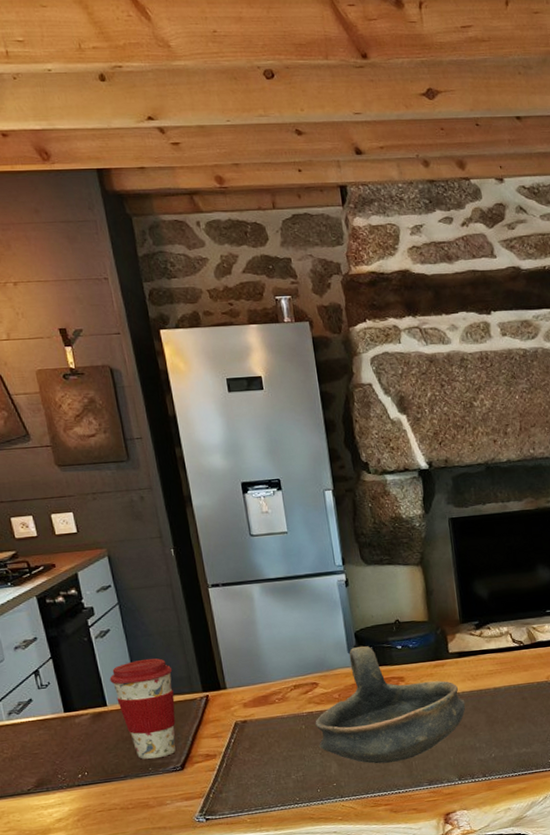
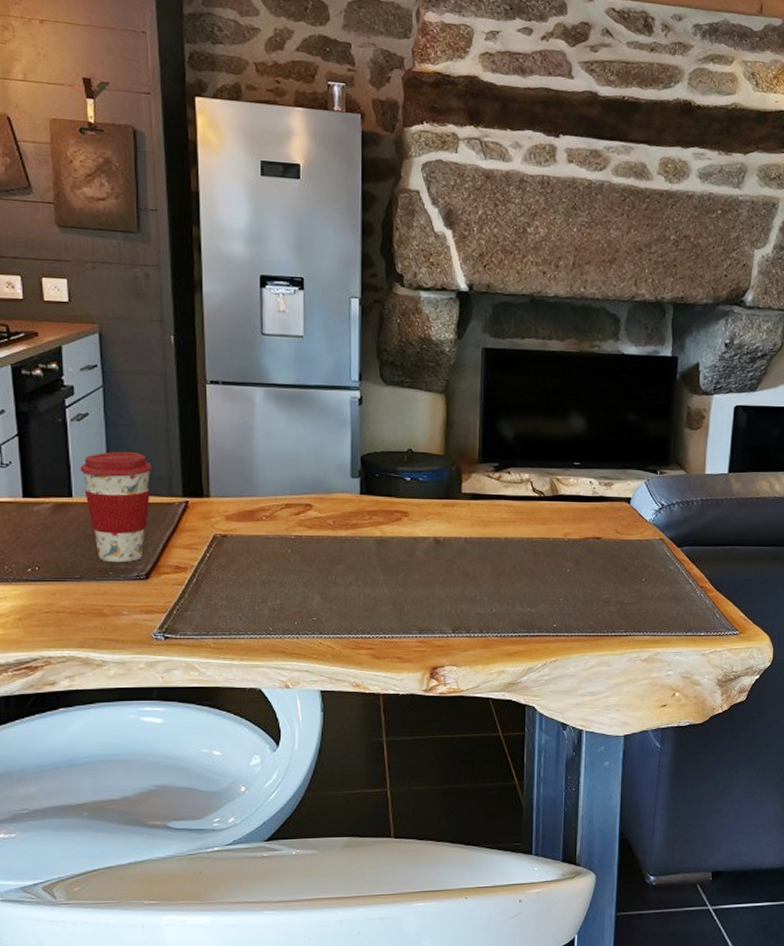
oil lamp: present [315,646,466,764] -> none [303,471,472,603]

